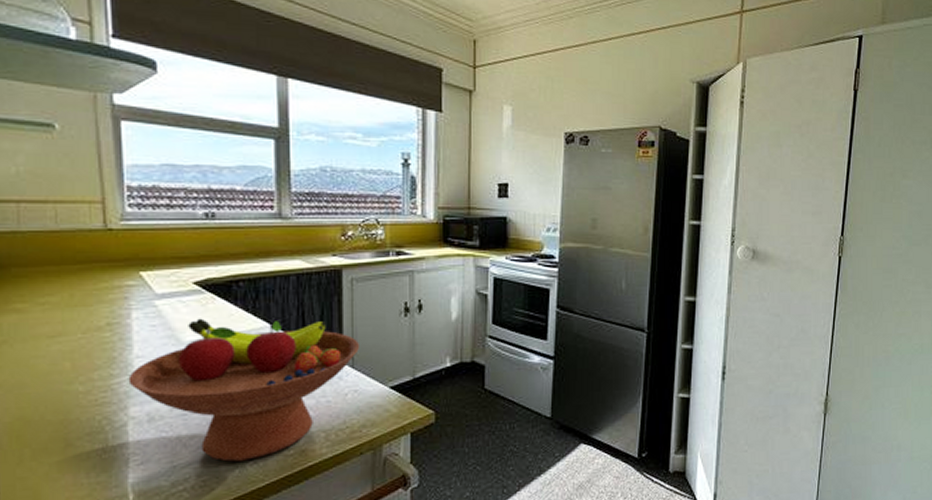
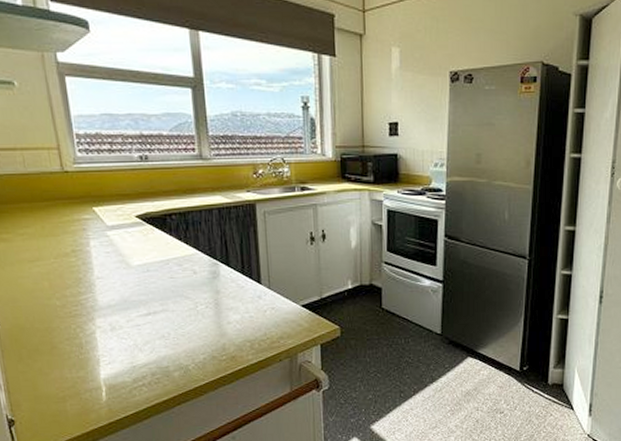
fruit bowl: present [128,318,359,462] -> none [92,246,274,364]

